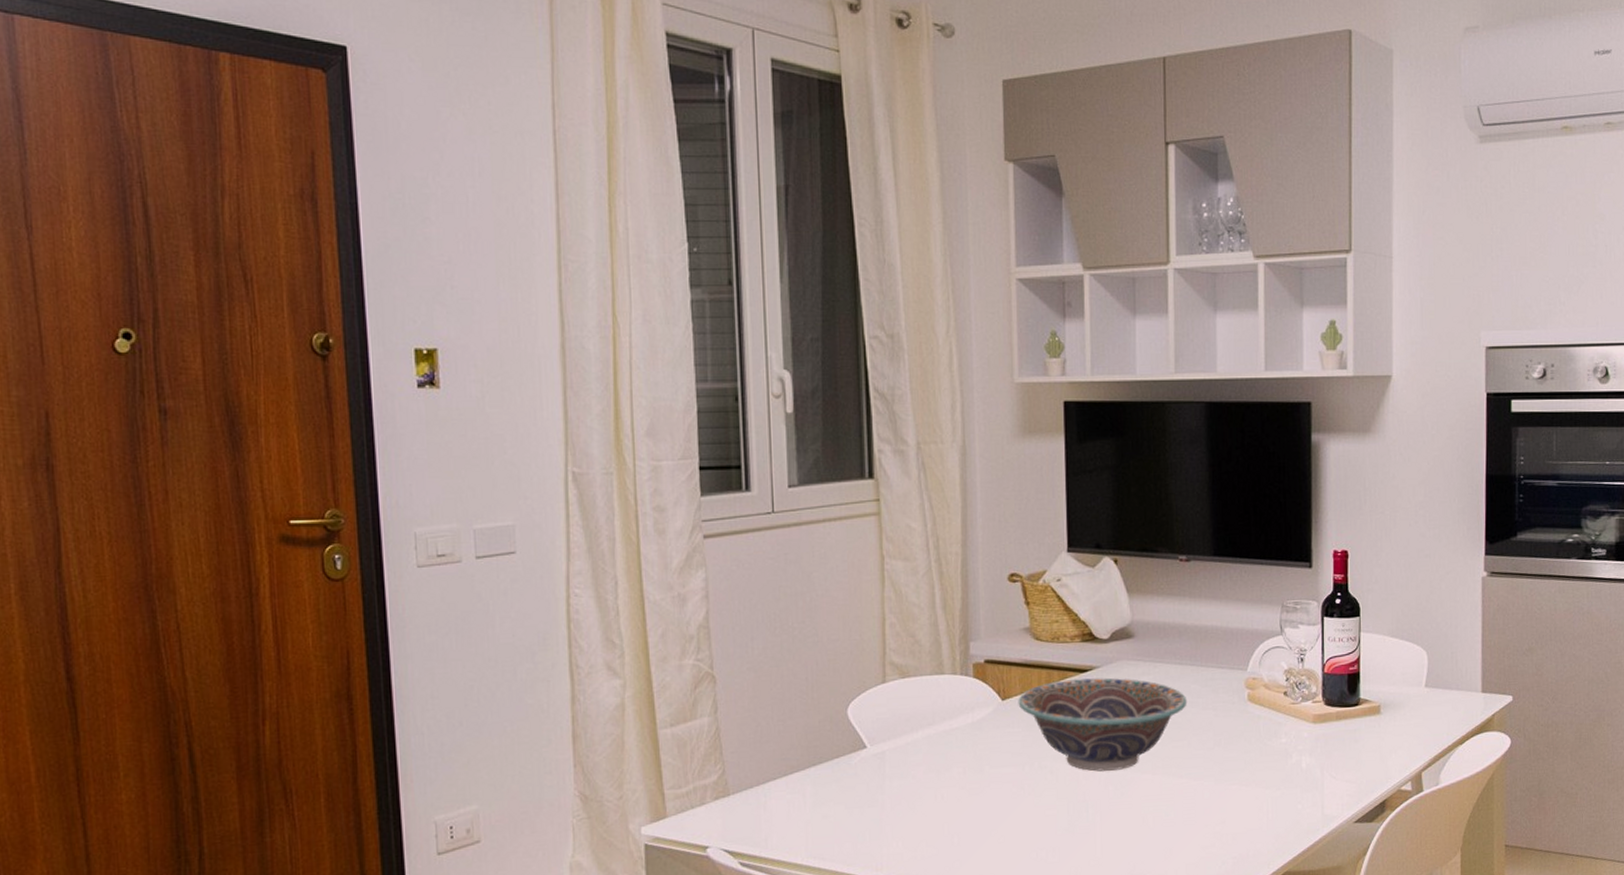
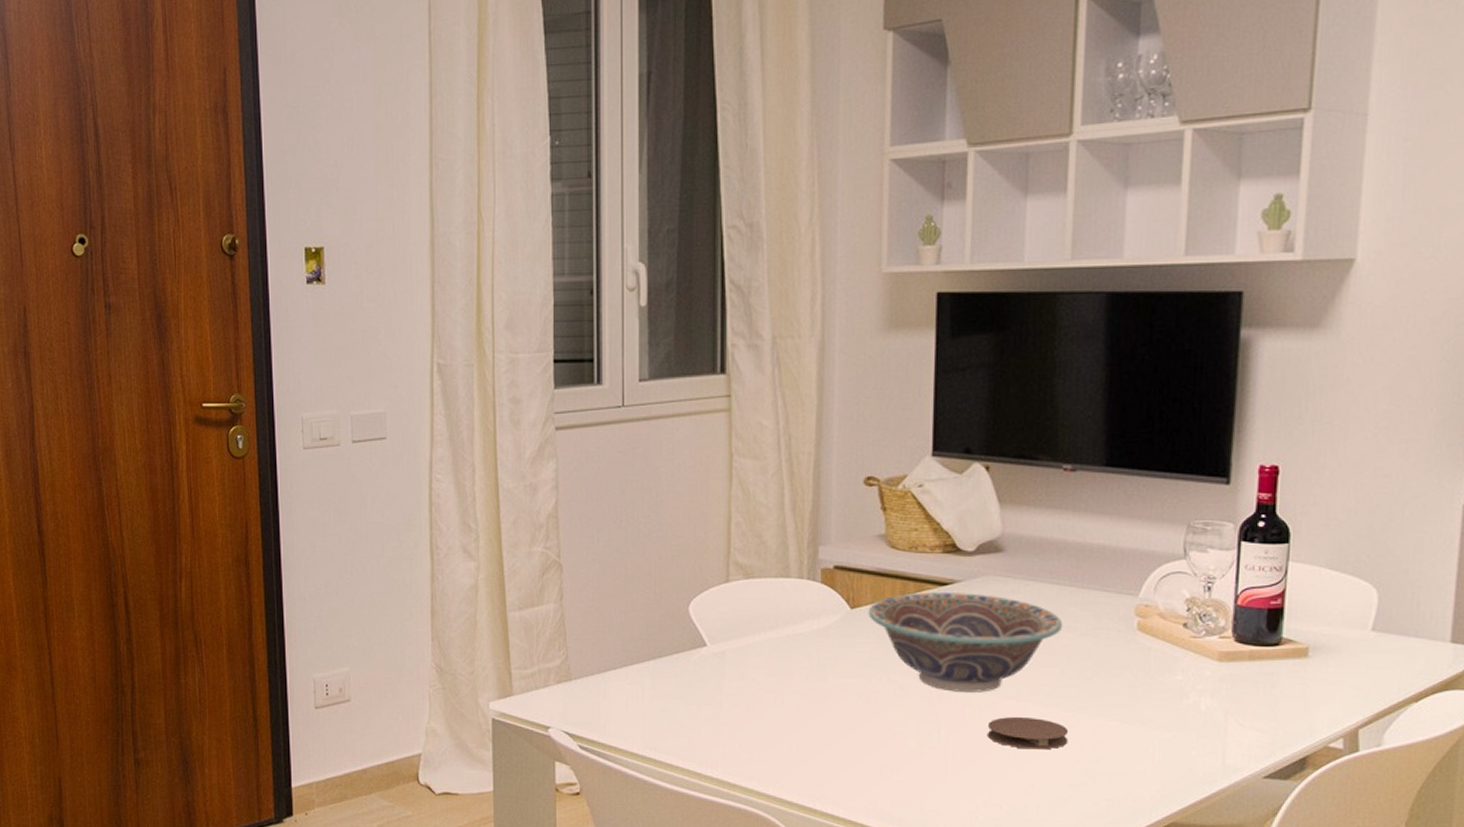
coaster: none [1130,789,1198,819] -> present [988,716,1069,750]

